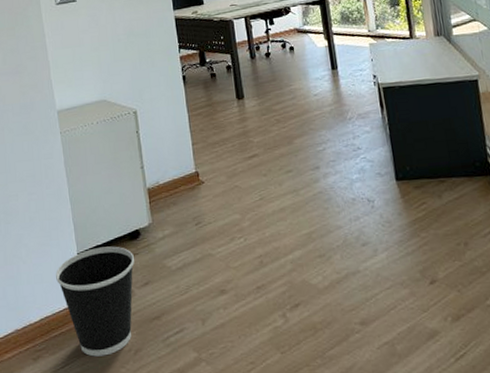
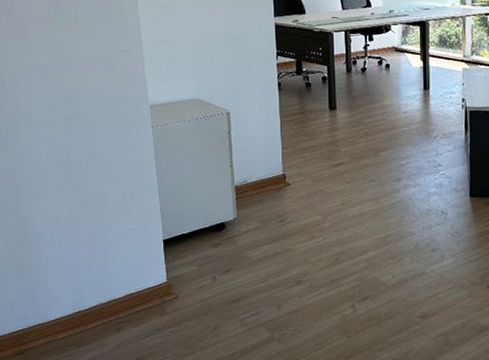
wastebasket: present [56,246,134,357] -> none [141,236,218,331]

